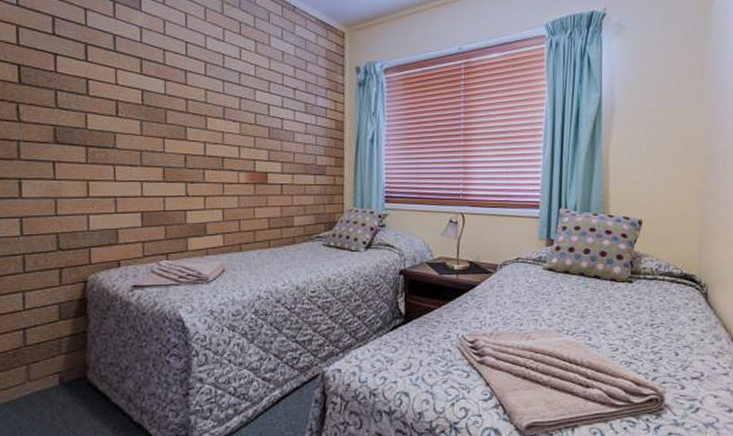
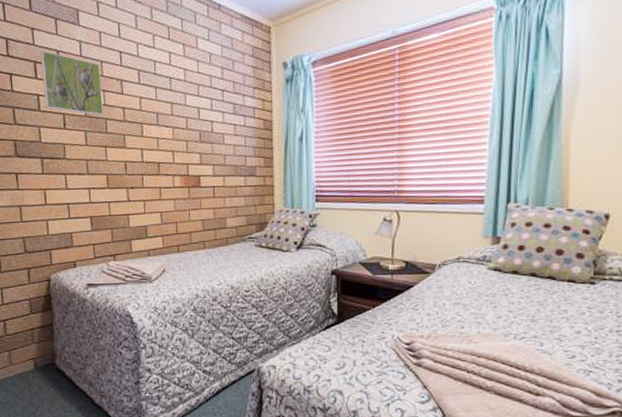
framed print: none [94,32,163,106] -> present [40,50,103,116]

